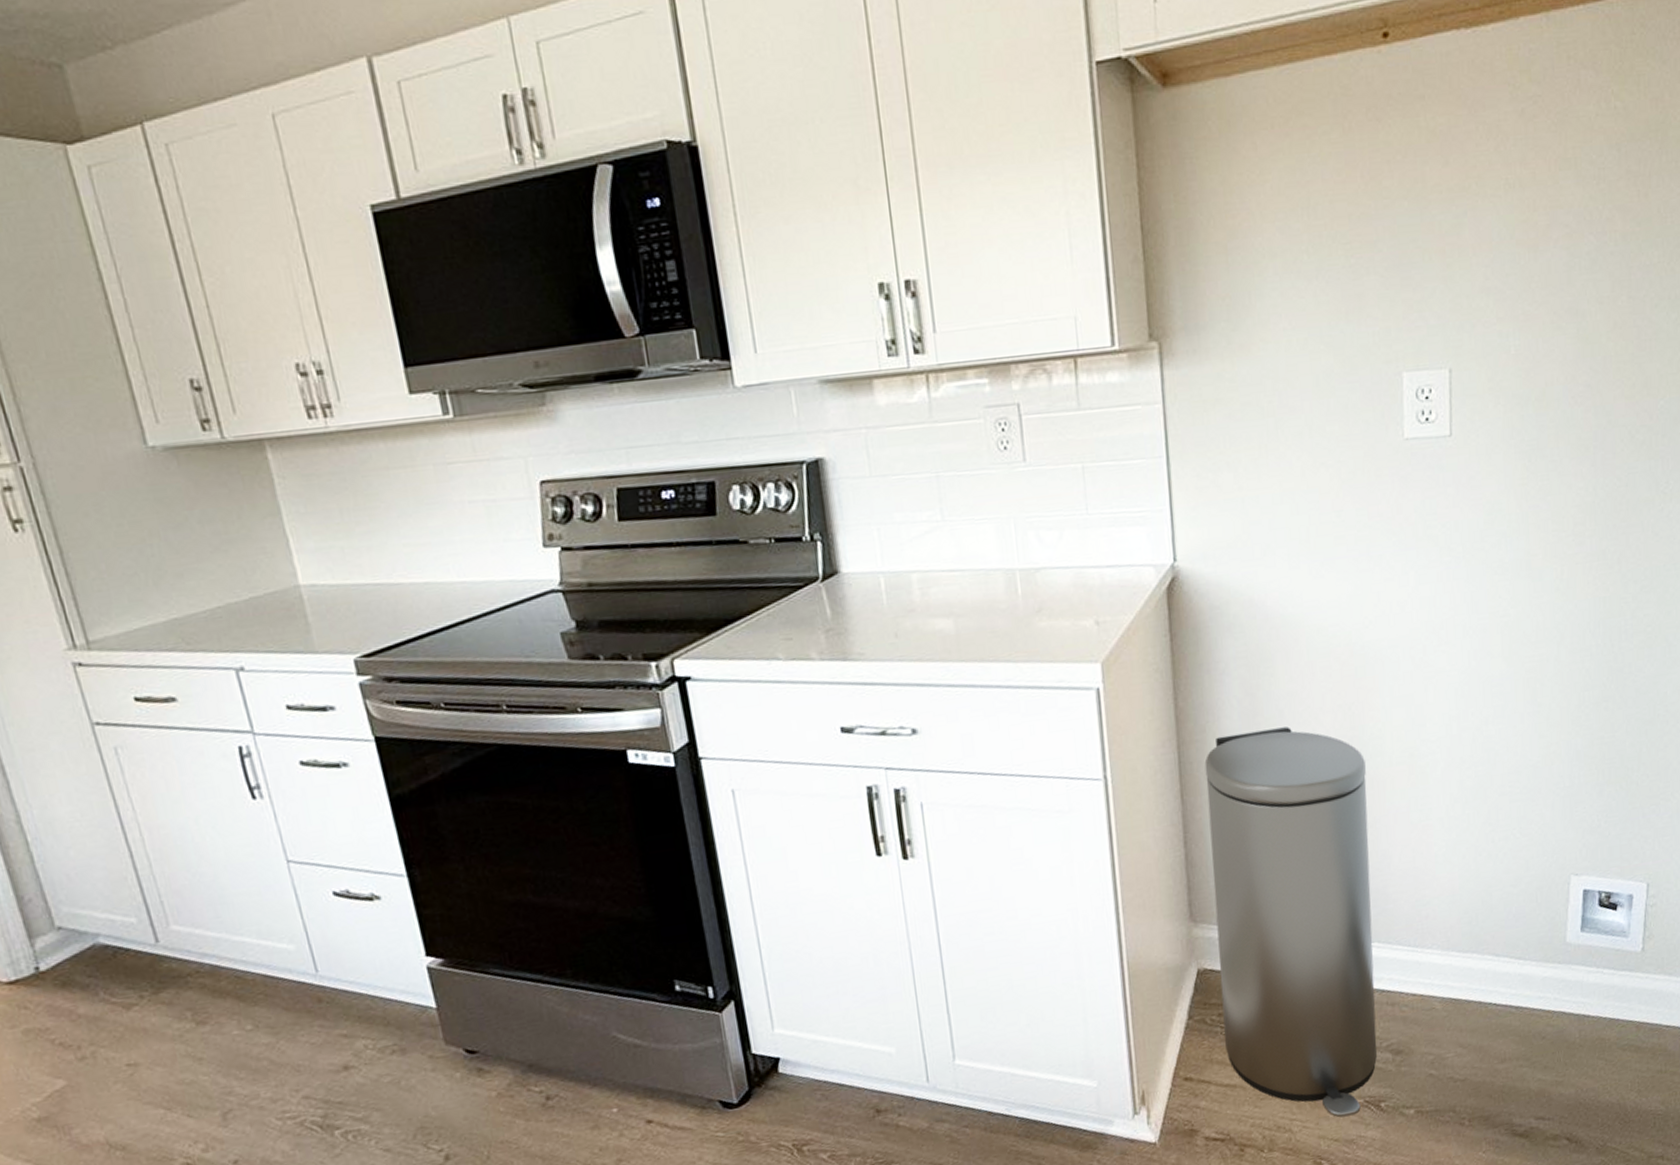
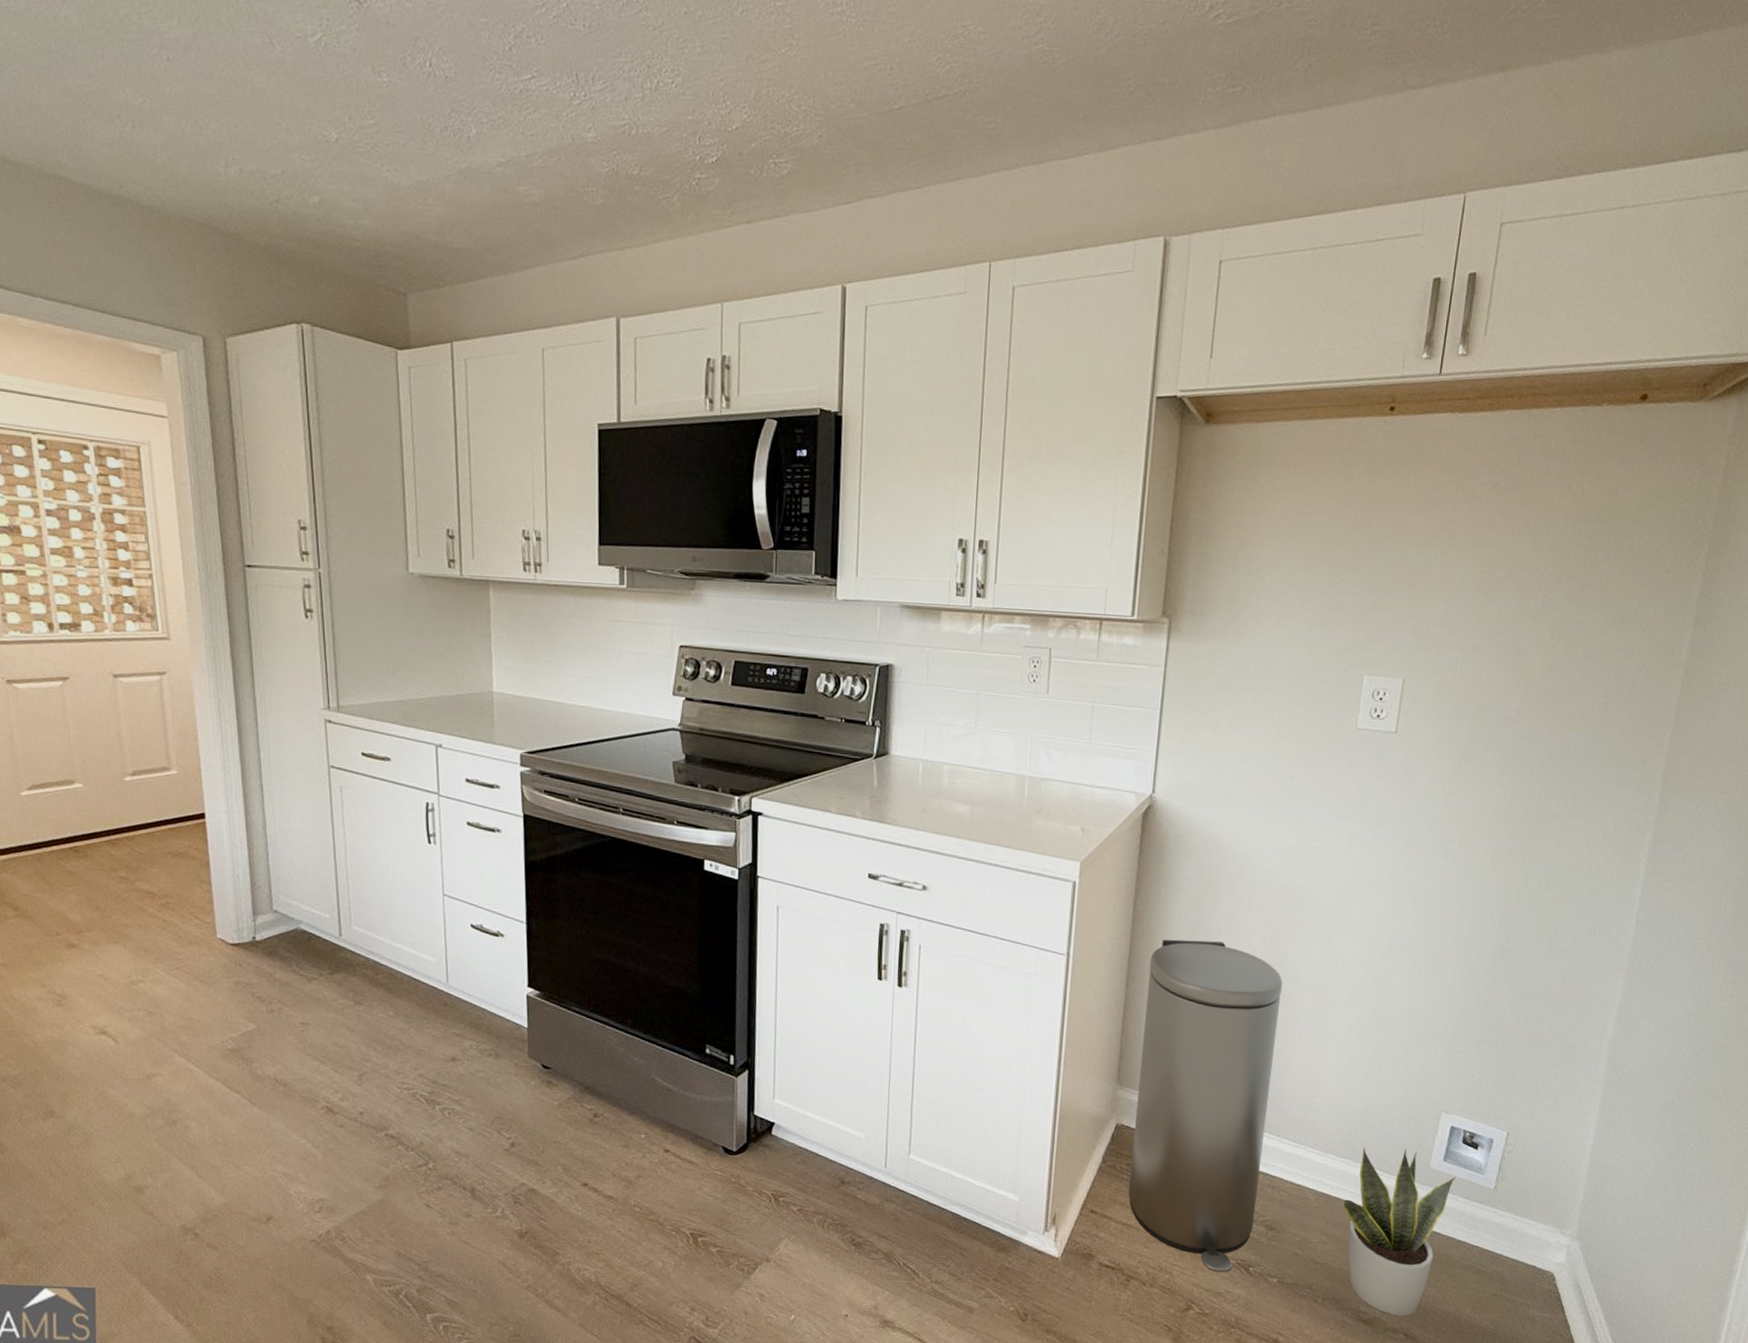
potted plant: none [1475,925,1598,1121] -> present [1343,1147,1457,1316]

